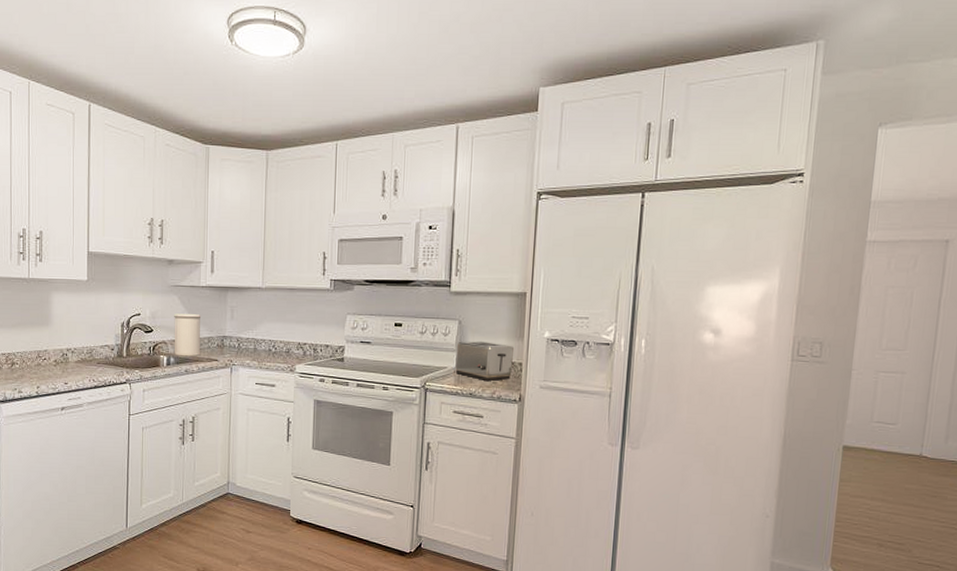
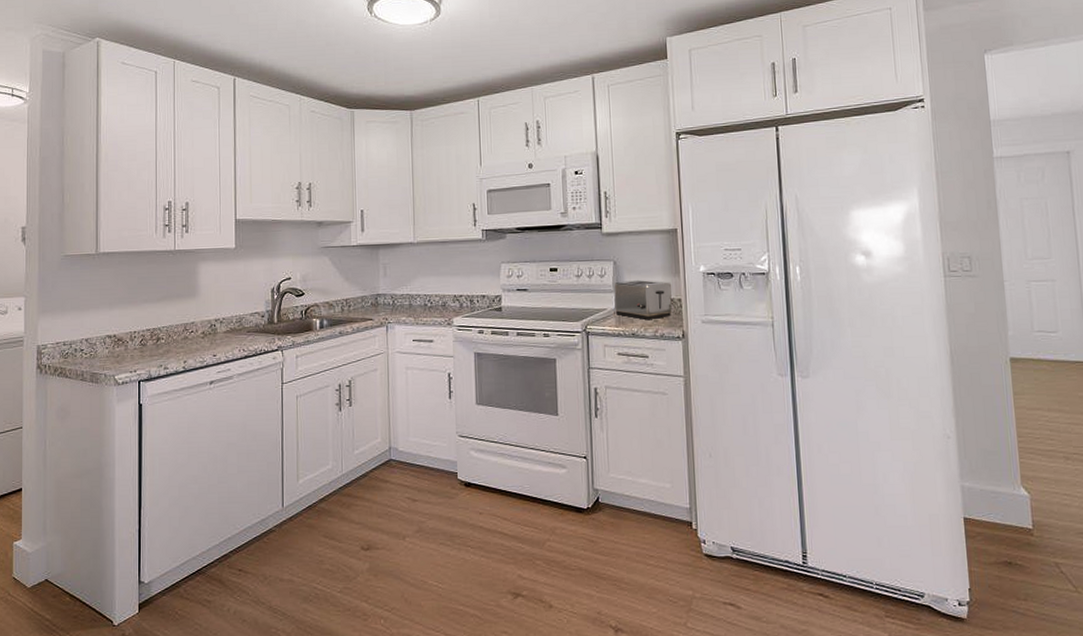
canister: present [174,314,201,357] -> none [325,274,355,318]

